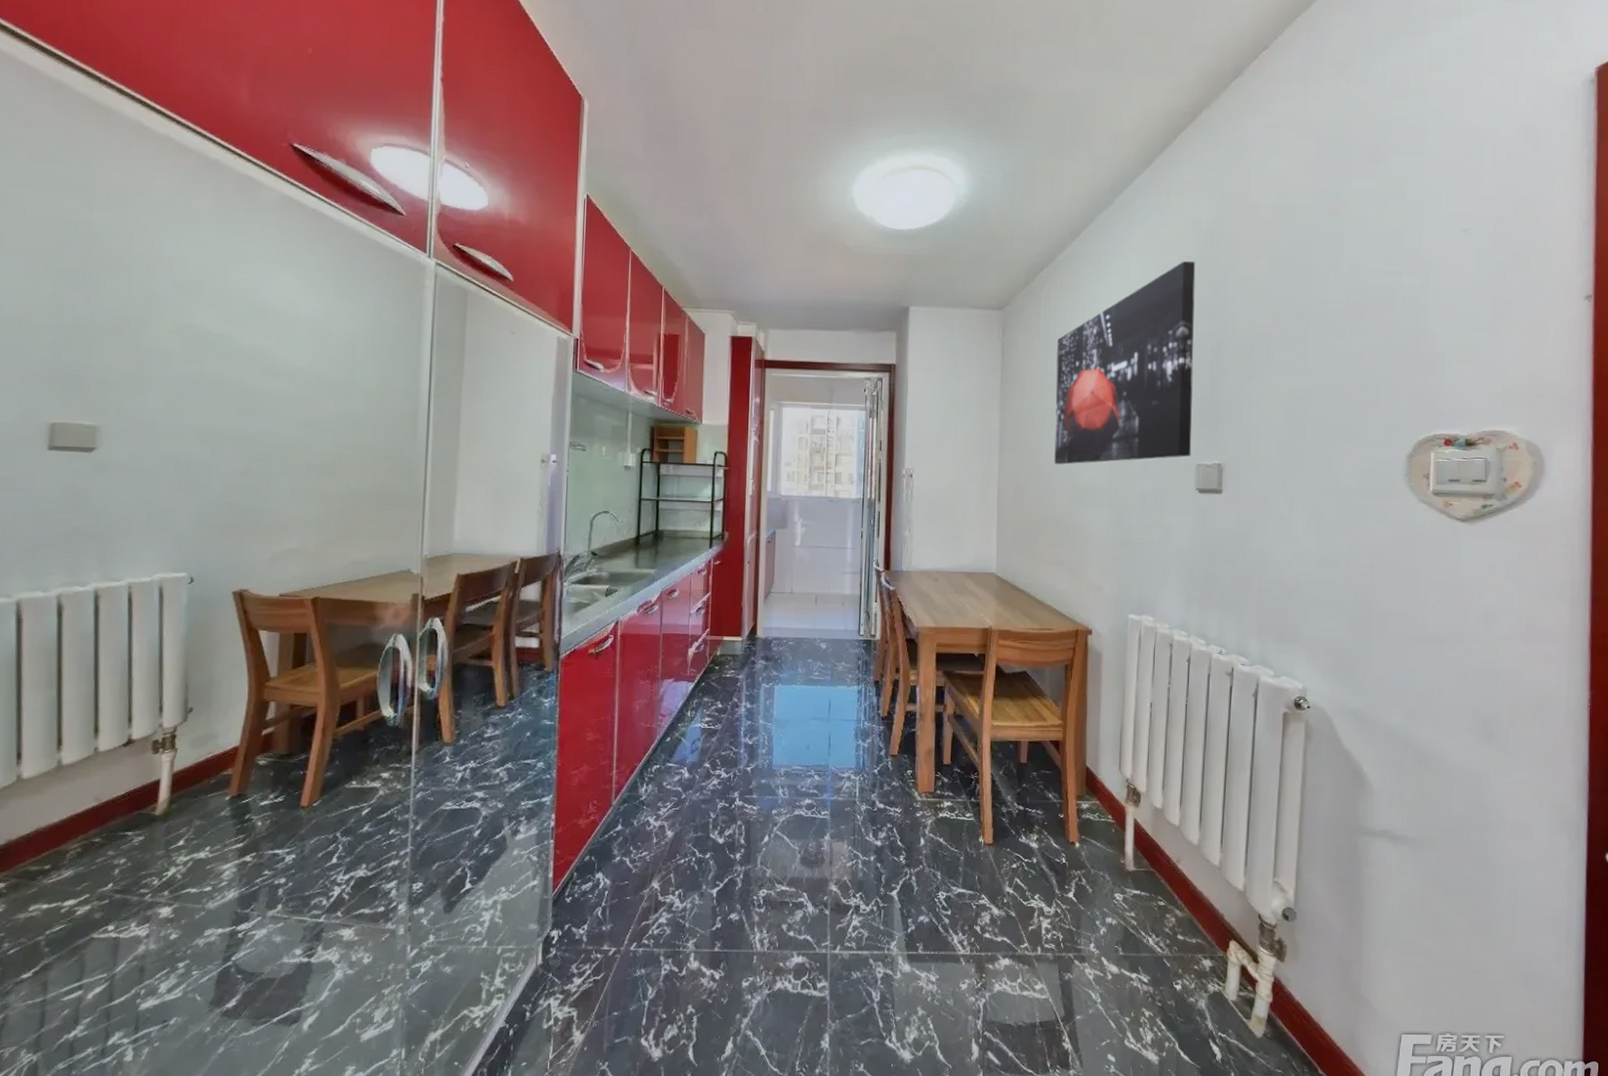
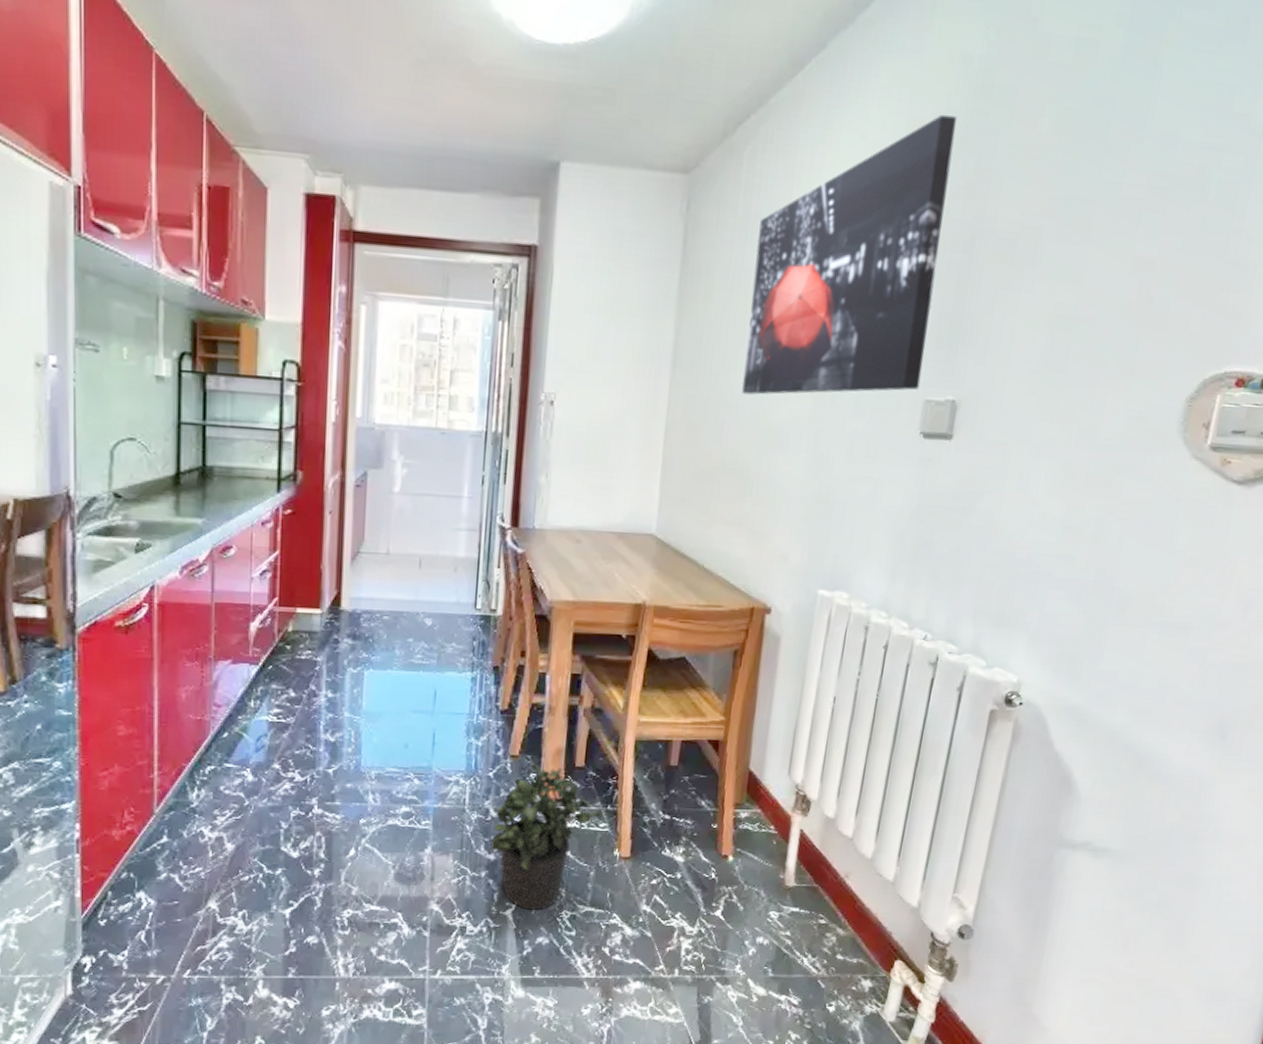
potted plant: none [876,762,967,891] -> present [488,764,602,910]

